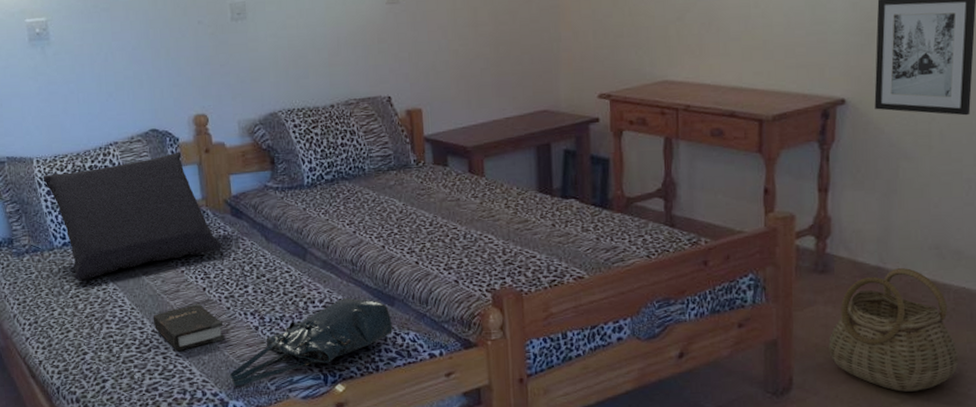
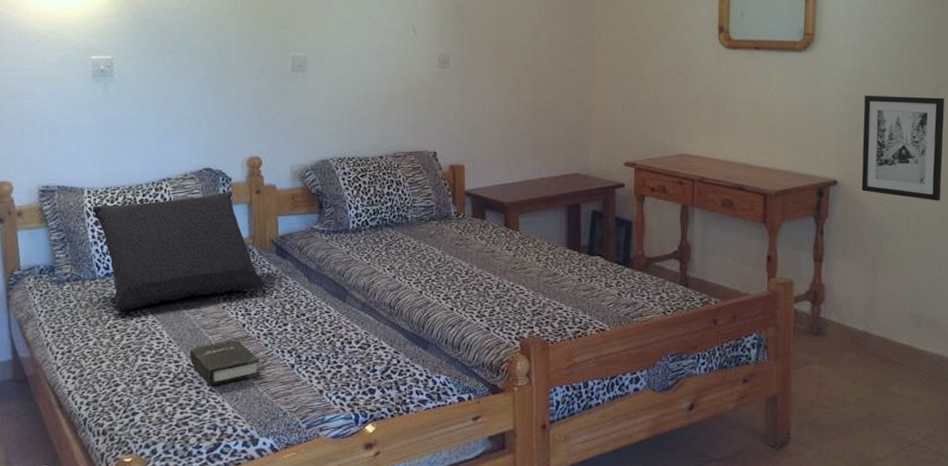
tote bag: present [229,297,393,387] -> none [261,339,425,424]
basket: present [828,268,959,392] -> none [822,334,934,448]

